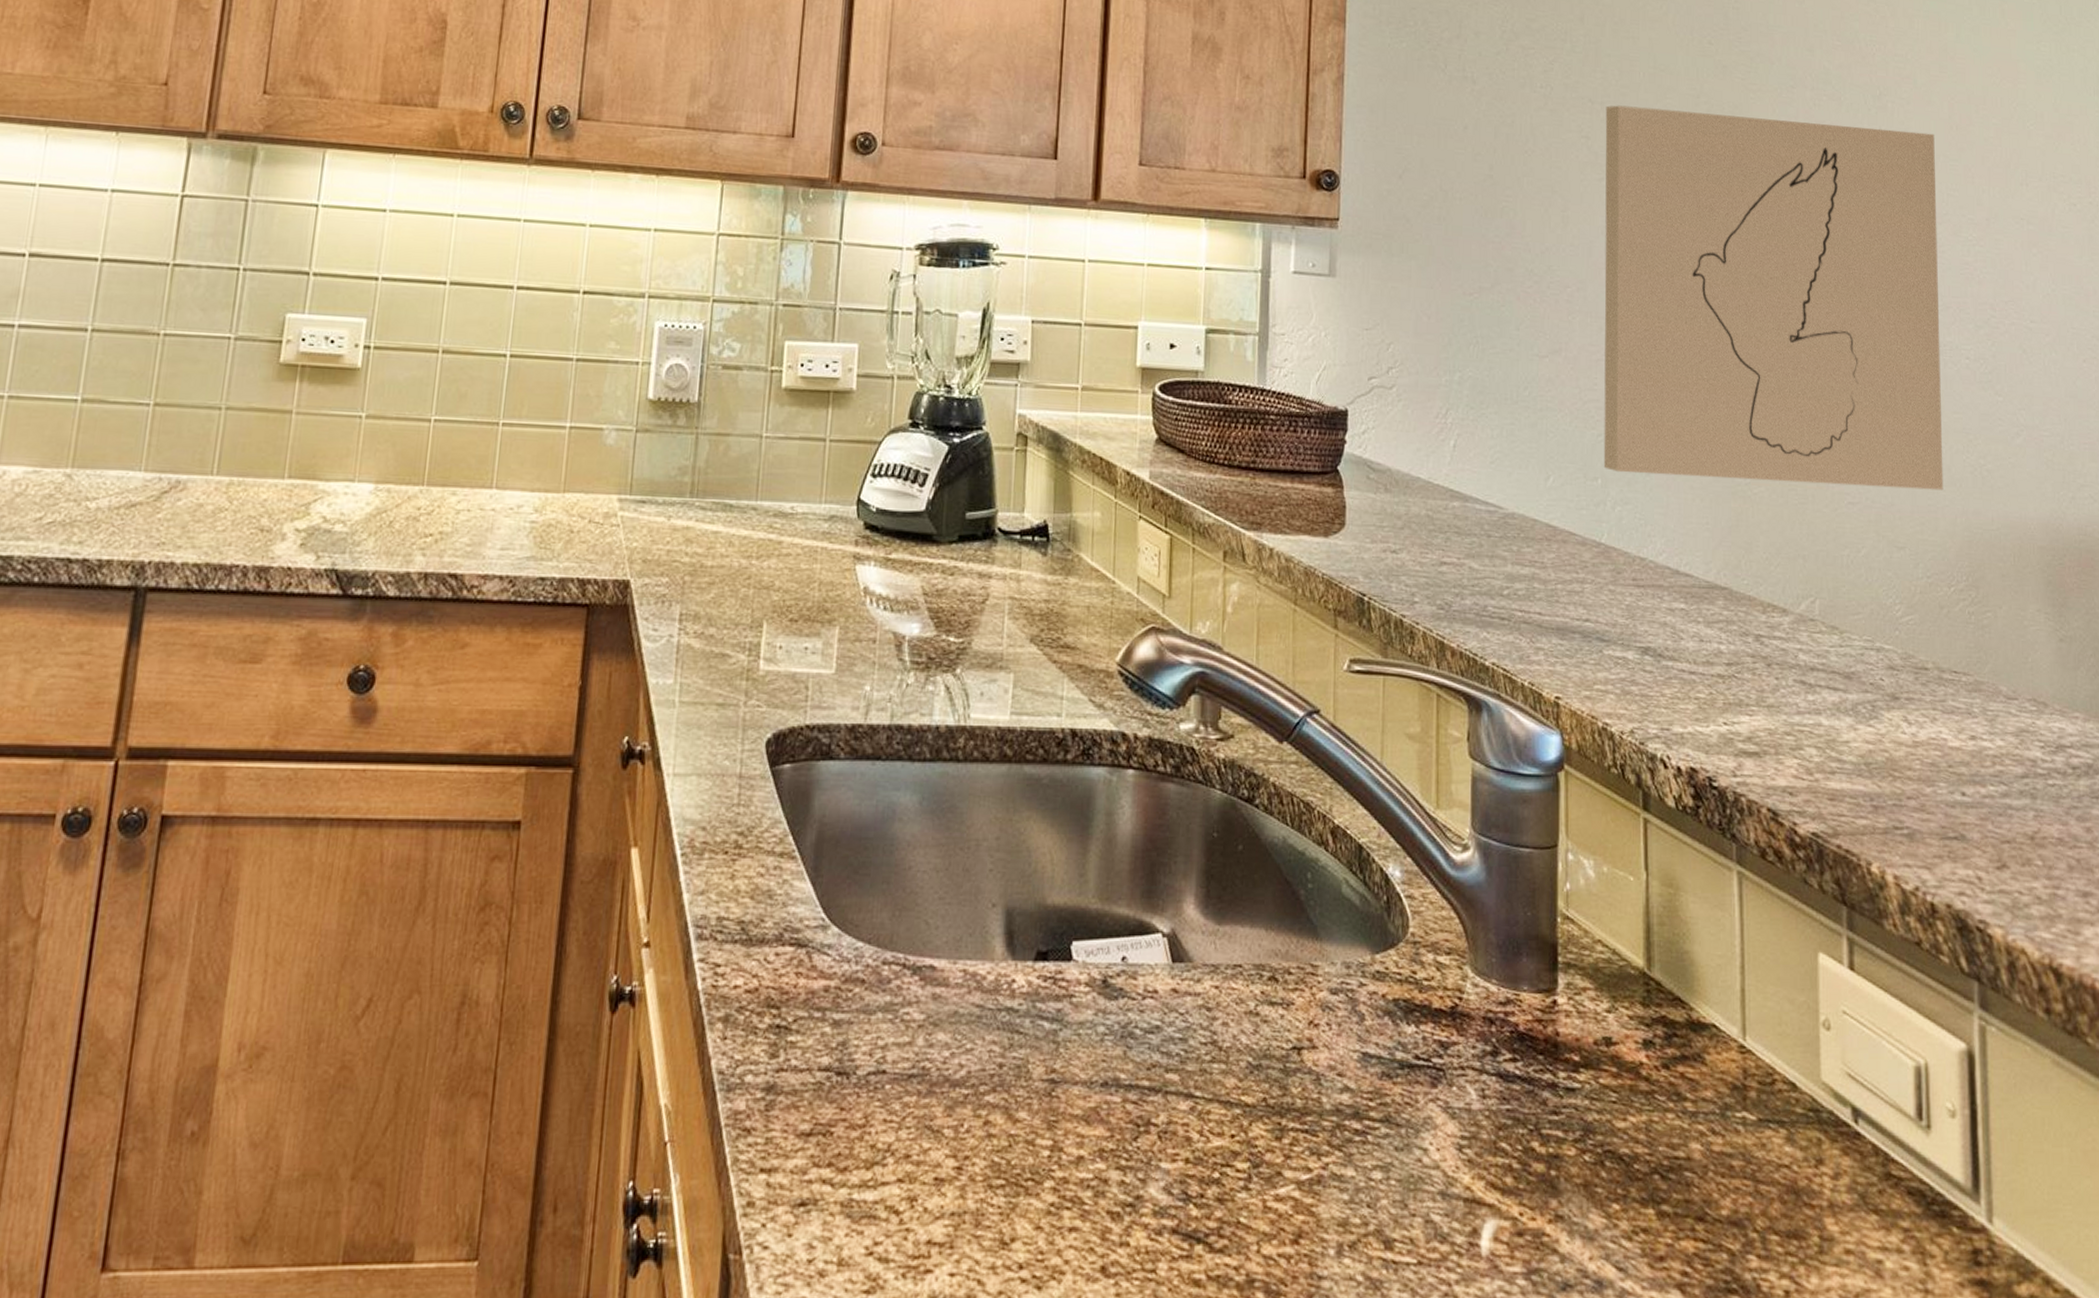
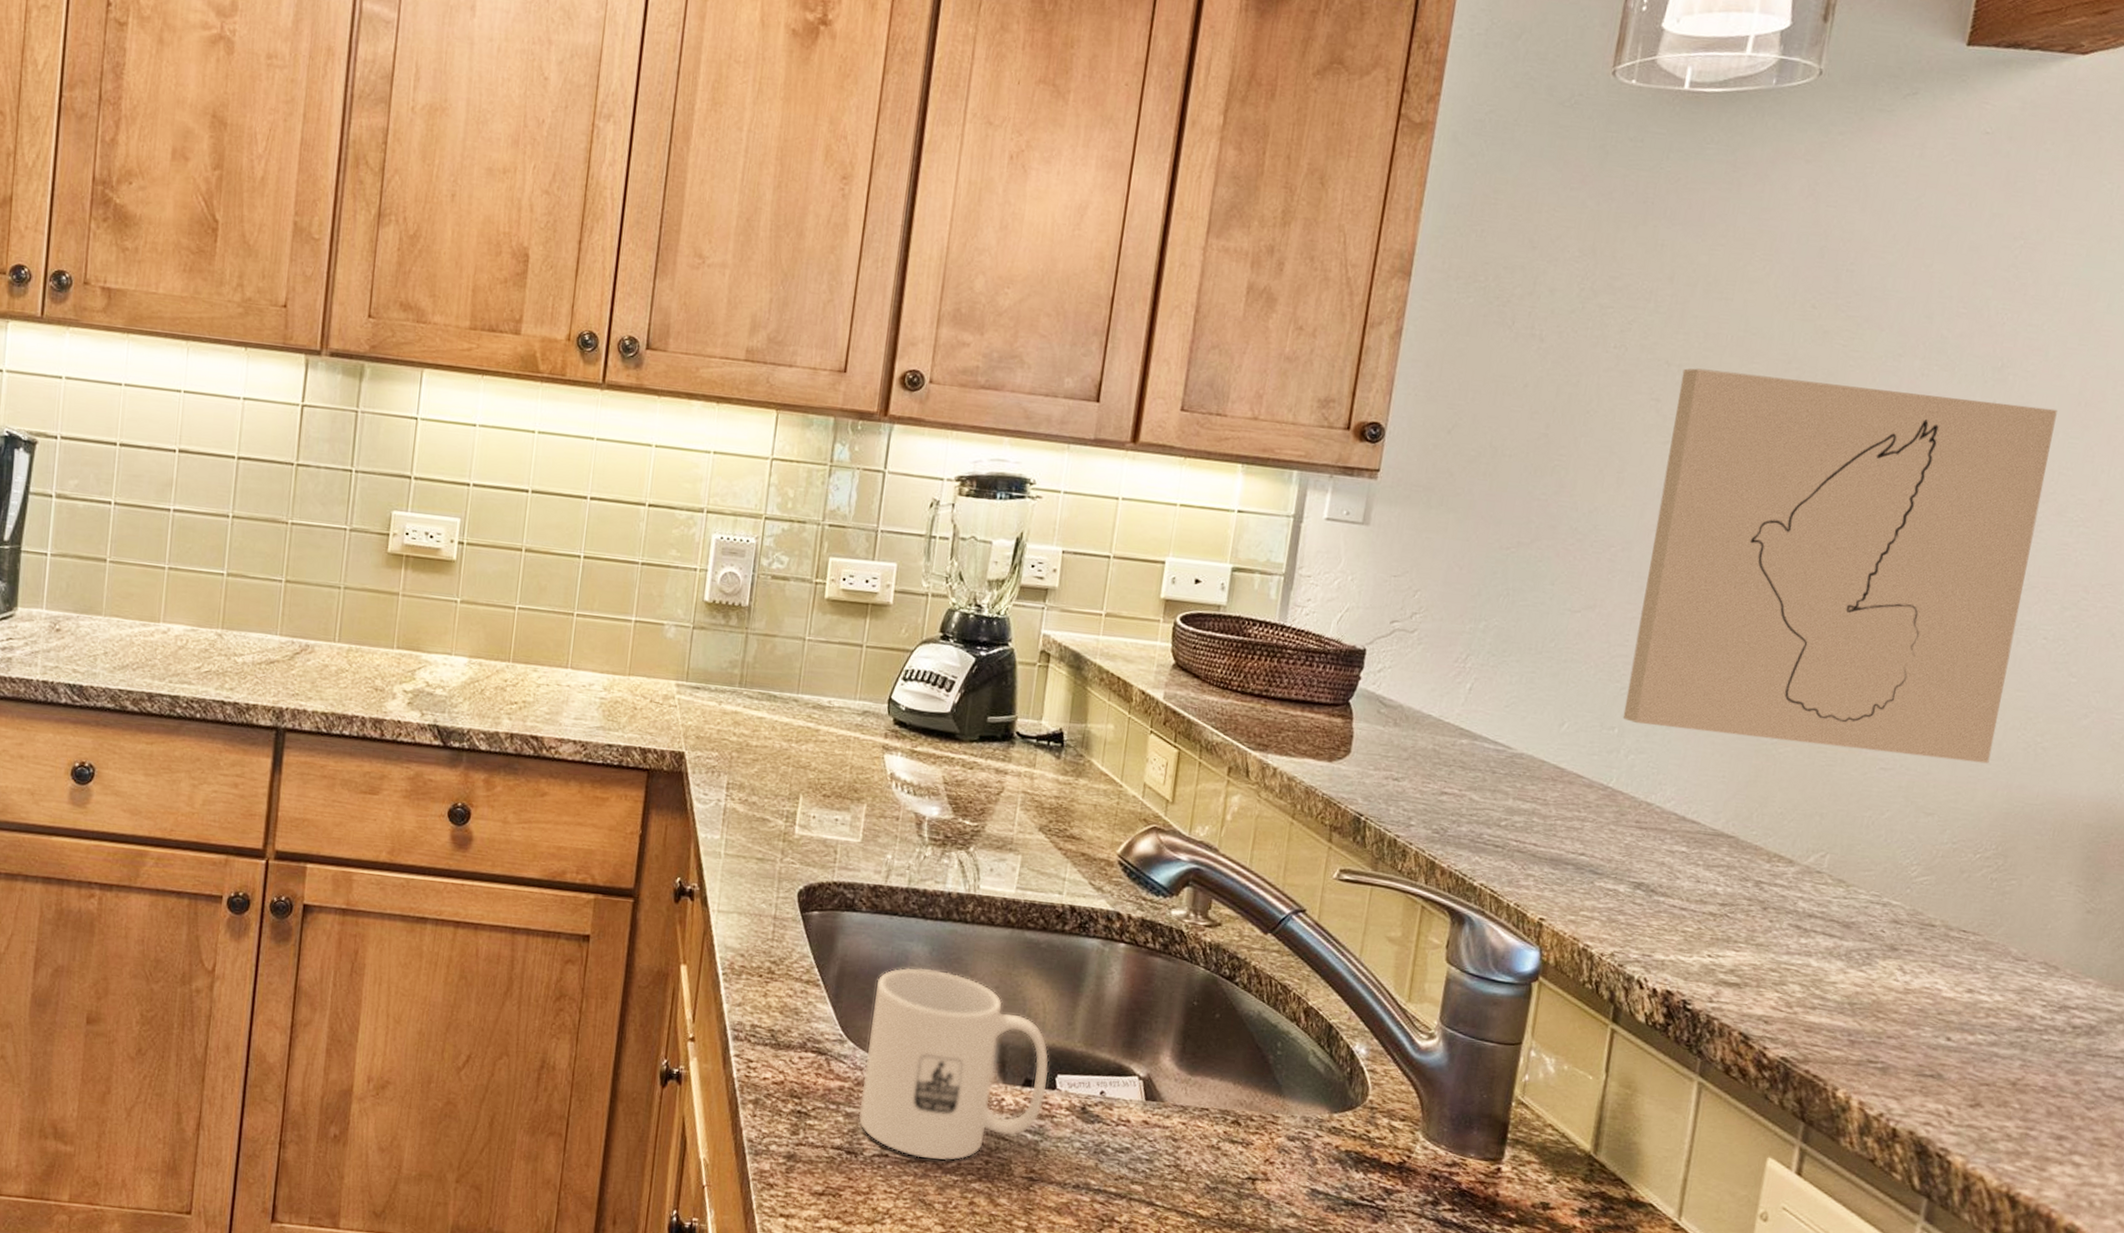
mug: none [848,824,1063,1070] -> present [858,967,1049,1161]

